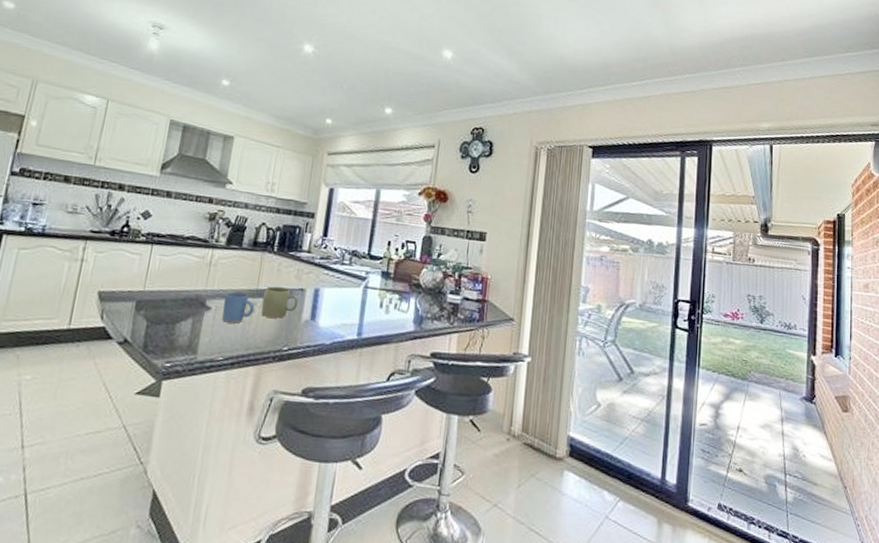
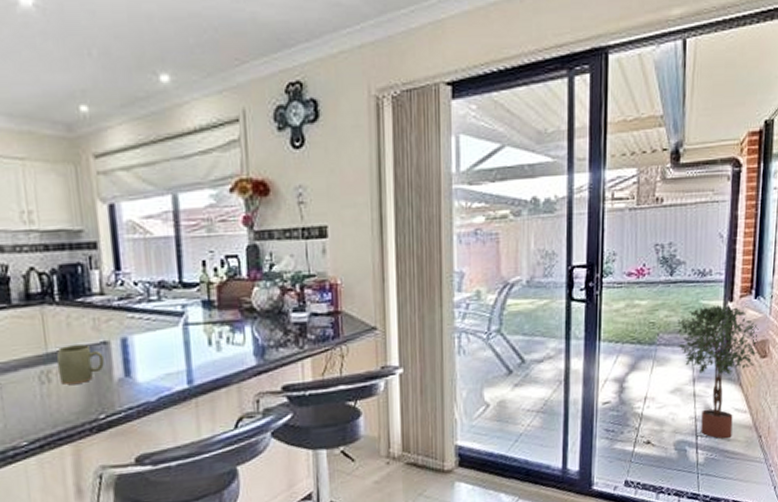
mug: present [222,292,255,324] -> none [6,361,51,401]
potted tree: none [766,355,842,482] -> present [677,304,760,439]

